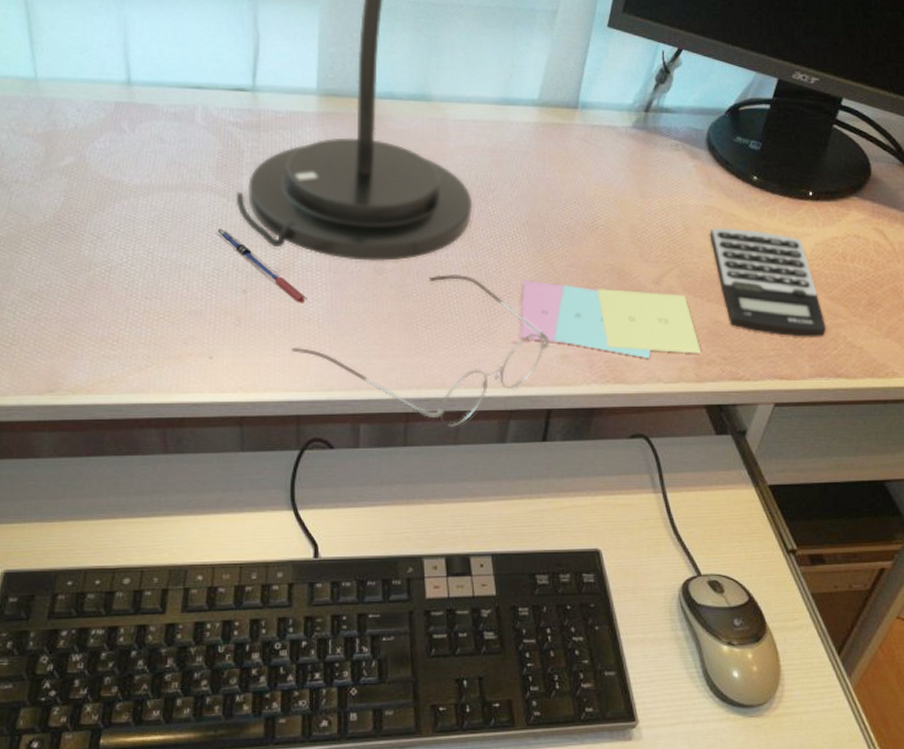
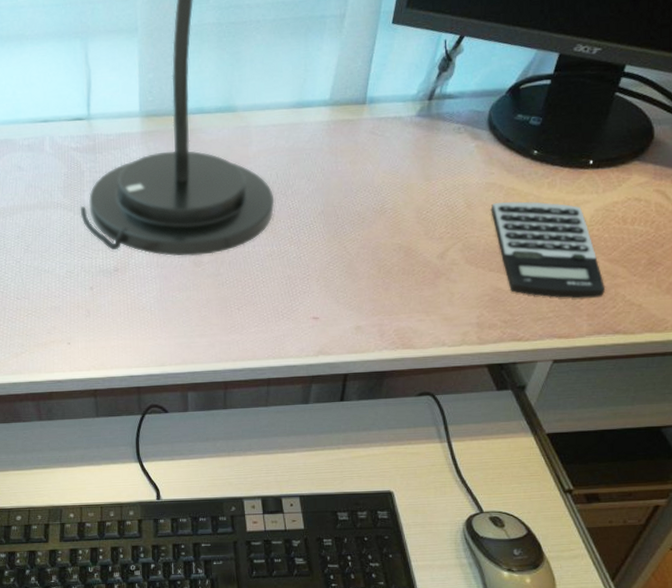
pen: present [215,228,307,303] -> none [66,238,141,295]
eyeglasses: present [292,275,549,427] -> none [131,262,345,392]
sticky notes: present [519,280,702,358] -> none [318,263,484,325]

